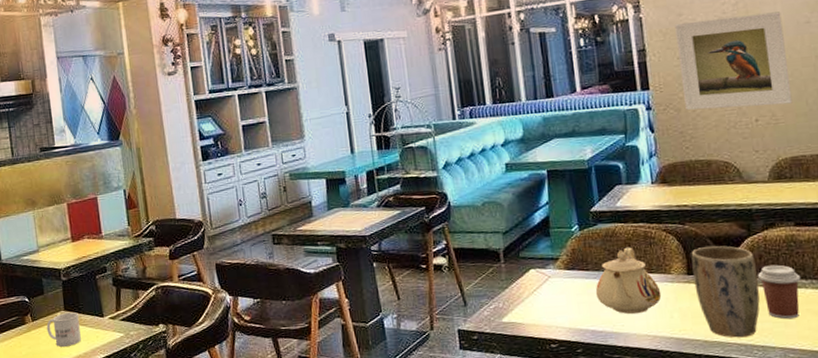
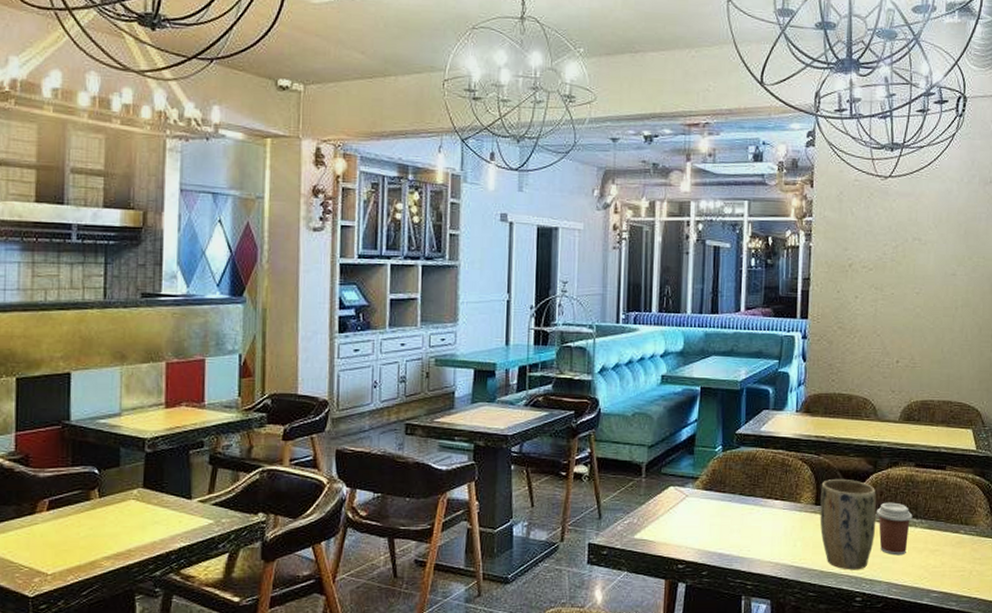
mug: present [46,311,81,347] -> none [116,490,160,530]
teapot: present [595,247,662,314] -> none [728,472,789,540]
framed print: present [675,11,793,110] -> none [837,257,933,350]

